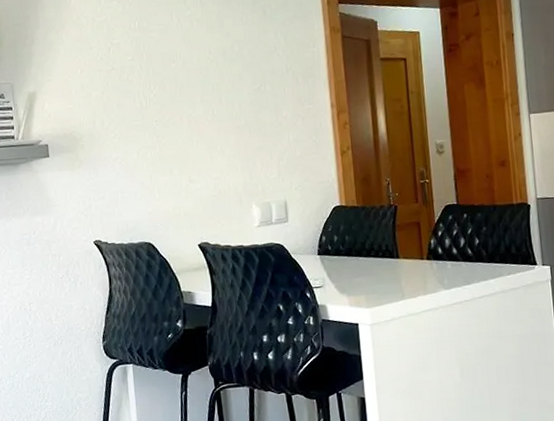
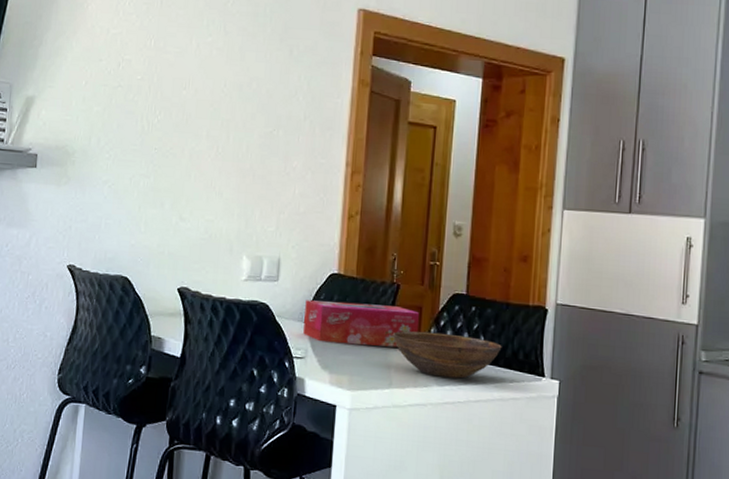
tissue box: none [315,225,419,270] -> present [303,300,420,347]
bowl: none [397,241,496,282] -> present [392,331,502,379]

